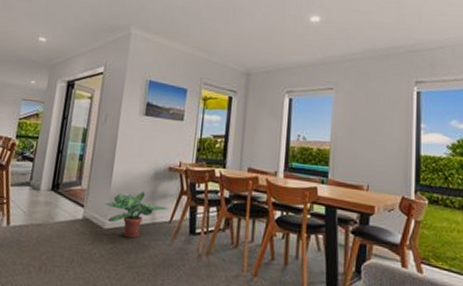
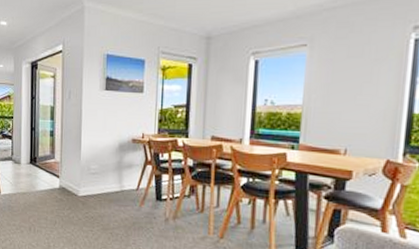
potted plant: present [104,191,169,238] -> none [77,162,135,204]

